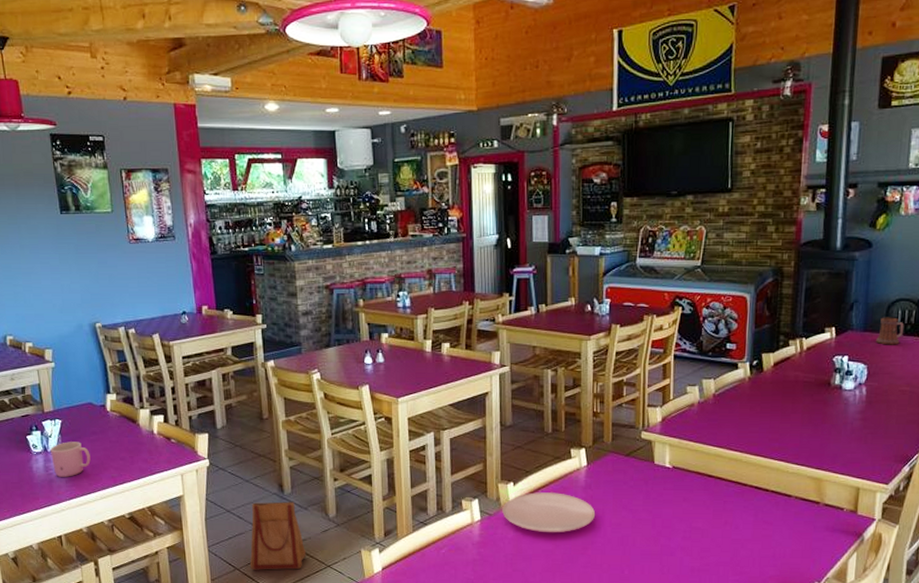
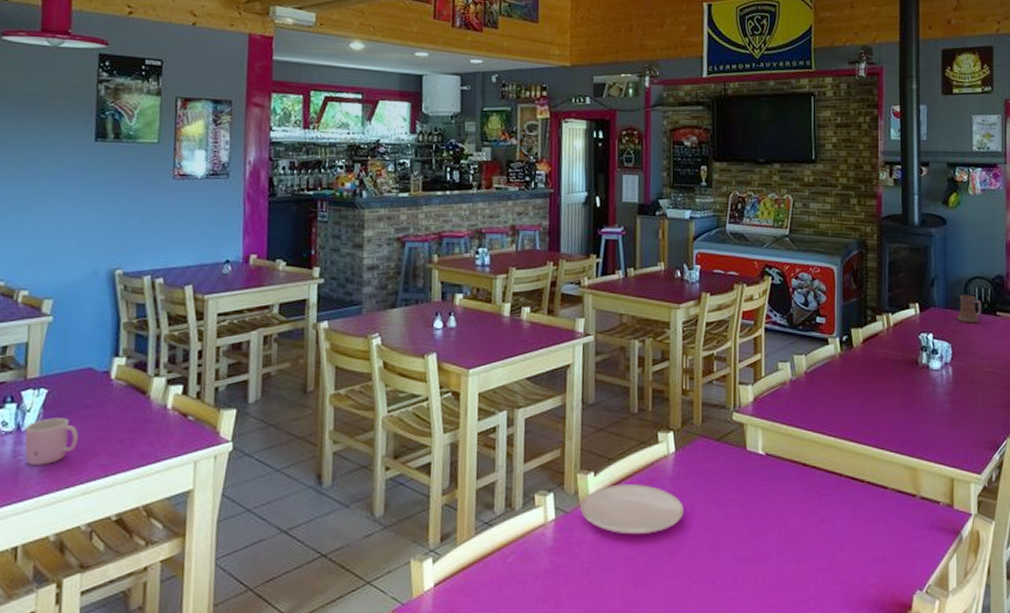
shopping bag: present [249,502,307,570] -> none [267,497,342,590]

